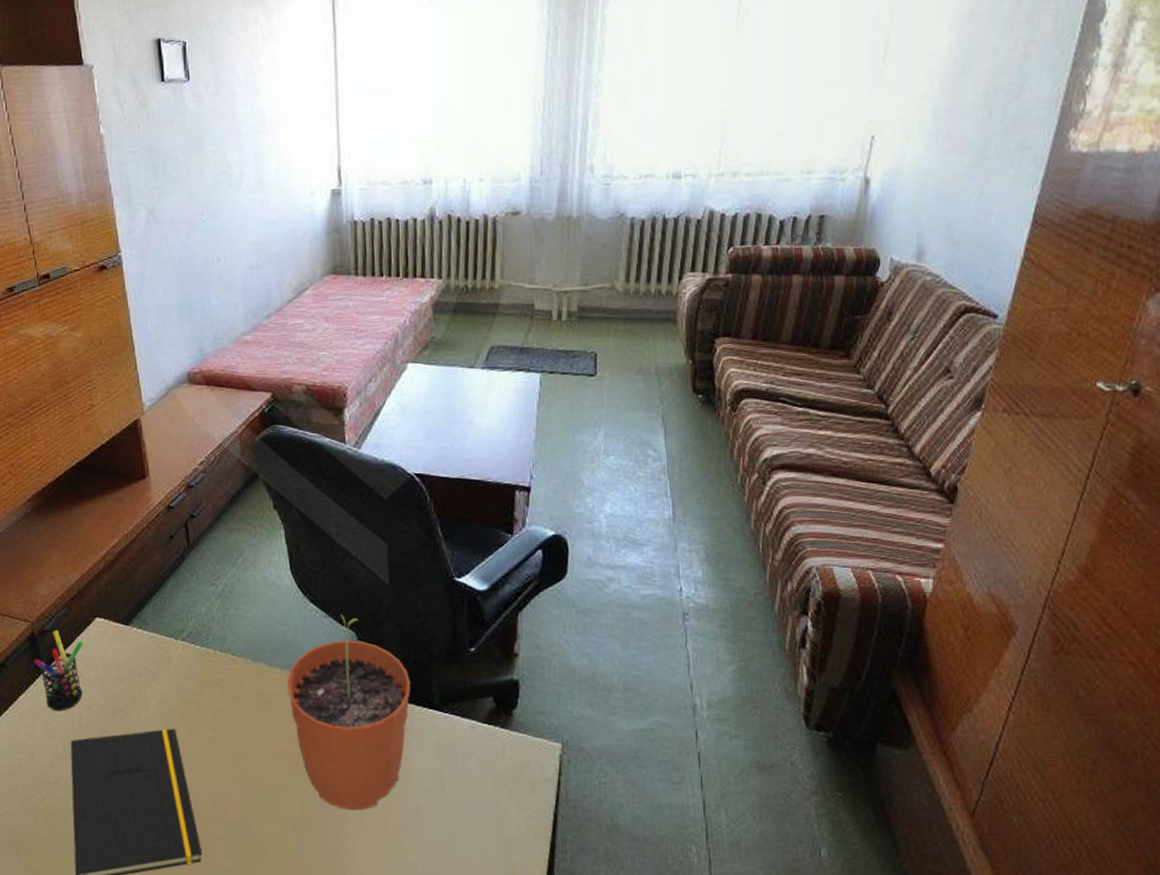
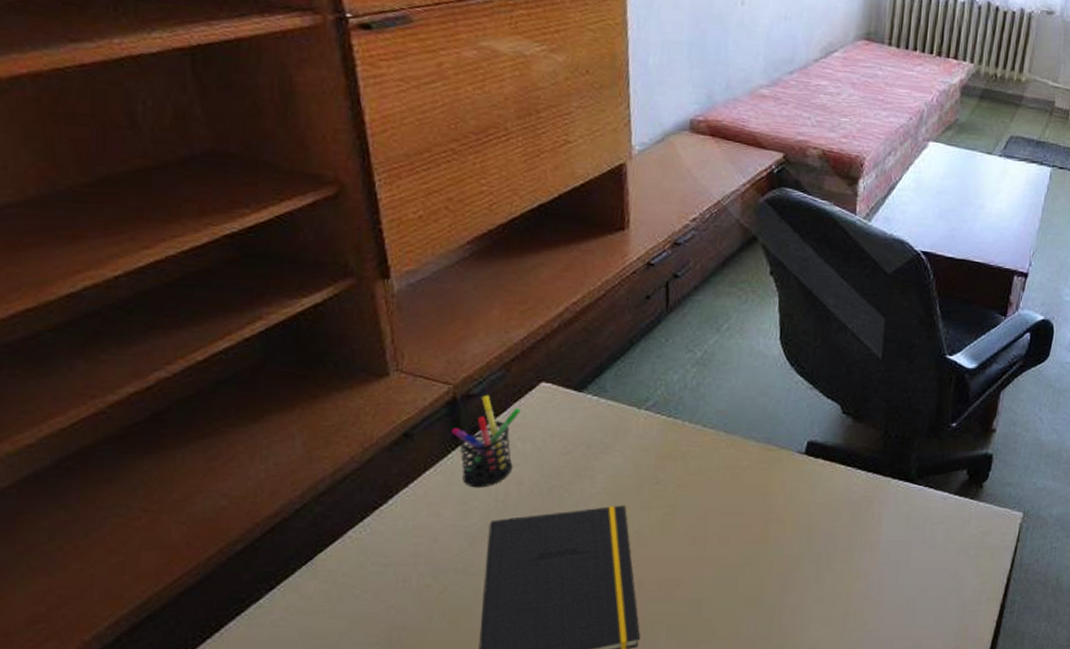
plant pot: present [287,615,410,811] -> none [760,387,890,584]

